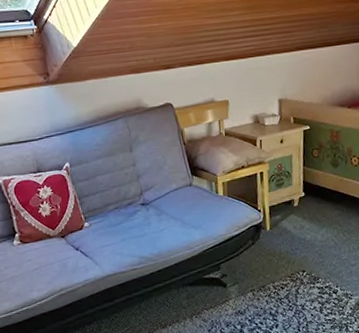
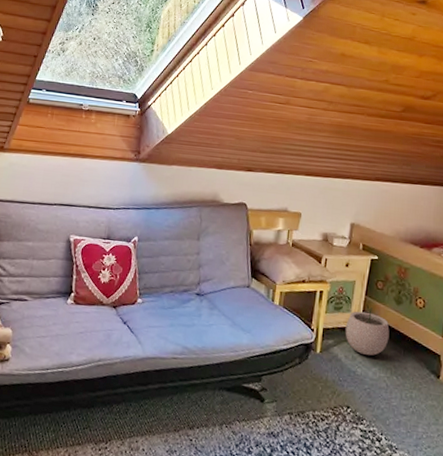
plant pot: none [289,174,331,222] -> present [345,304,390,356]

